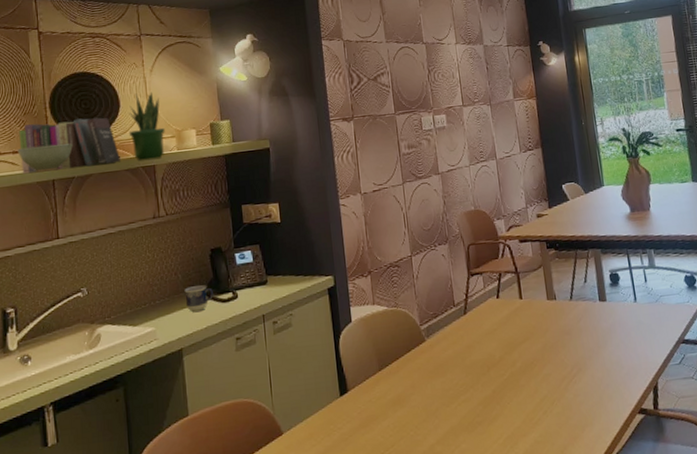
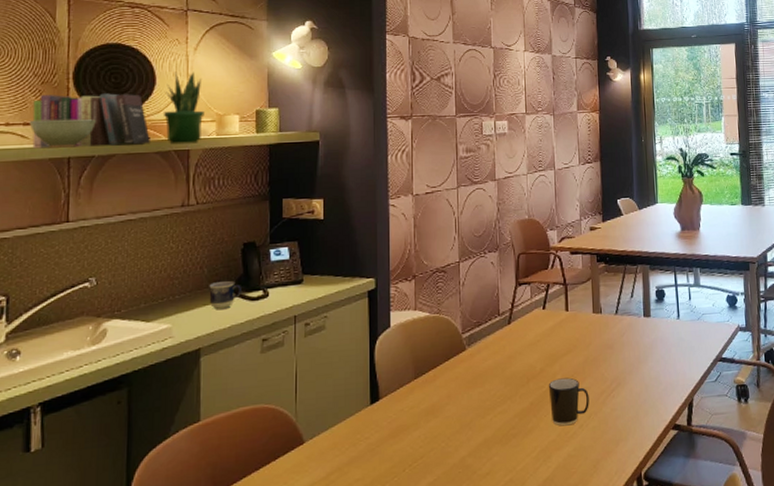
mug: none [508,365,552,413] -> present [548,377,589,426]

